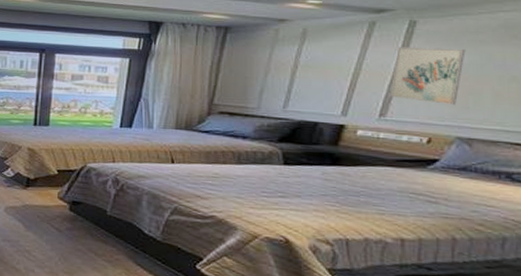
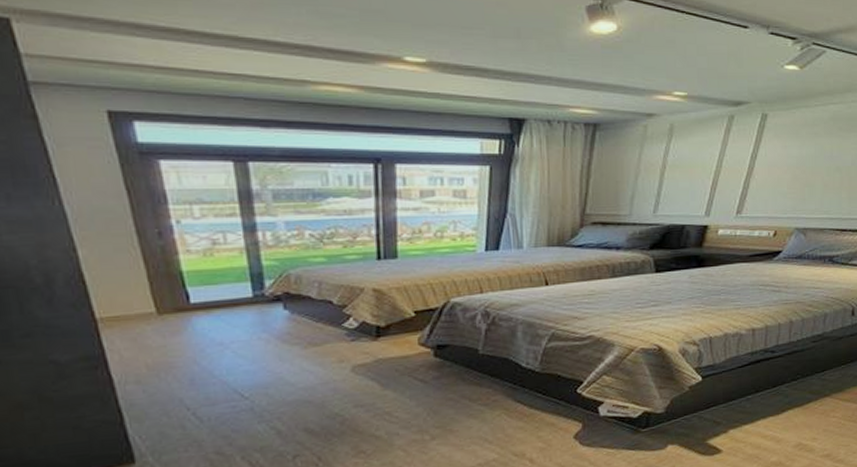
wall art: present [390,47,466,105] -> none [745,141,804,197]

